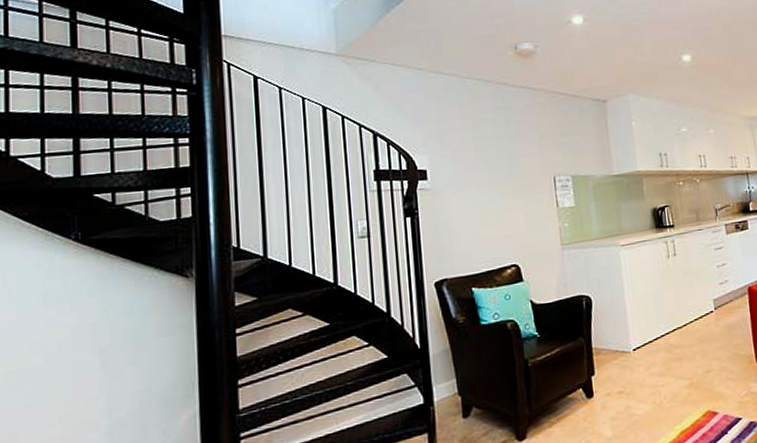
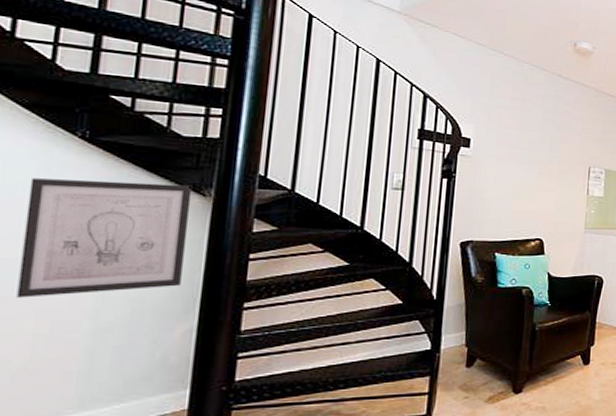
wall art: none [39,269,179,405] -> present [16,178,193,298]

